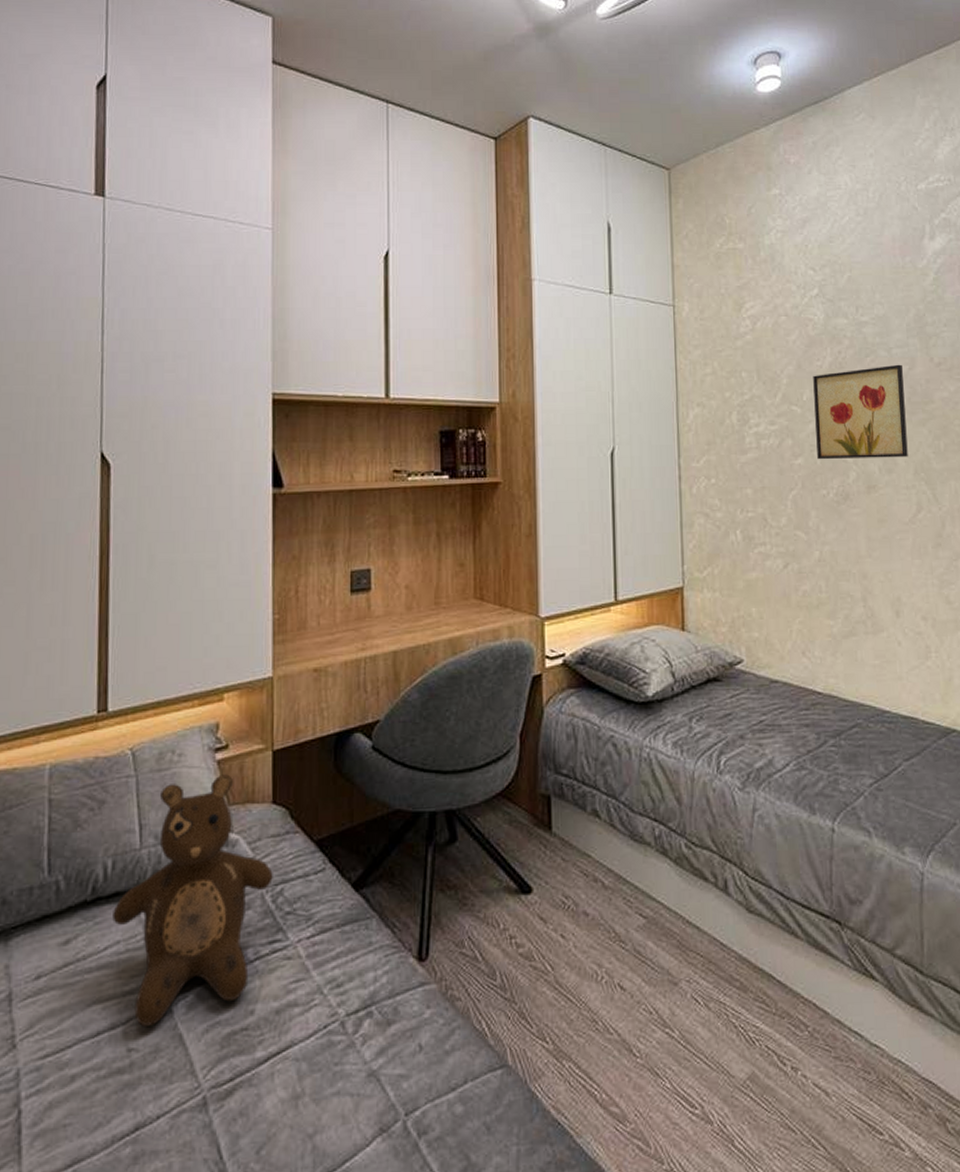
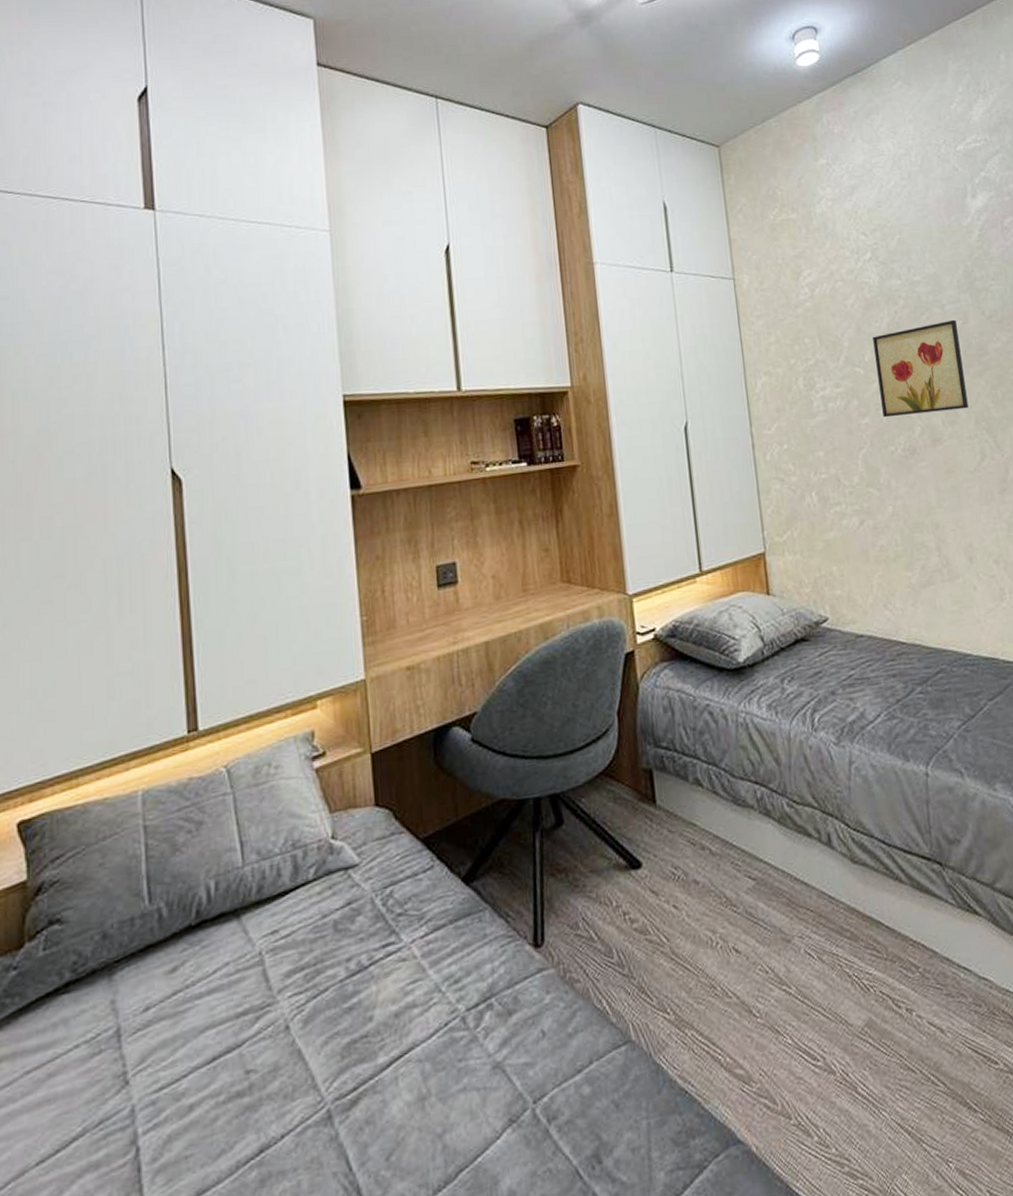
teddy bear: present [112,774,273,1028] -> none [219,781,382,1047]

